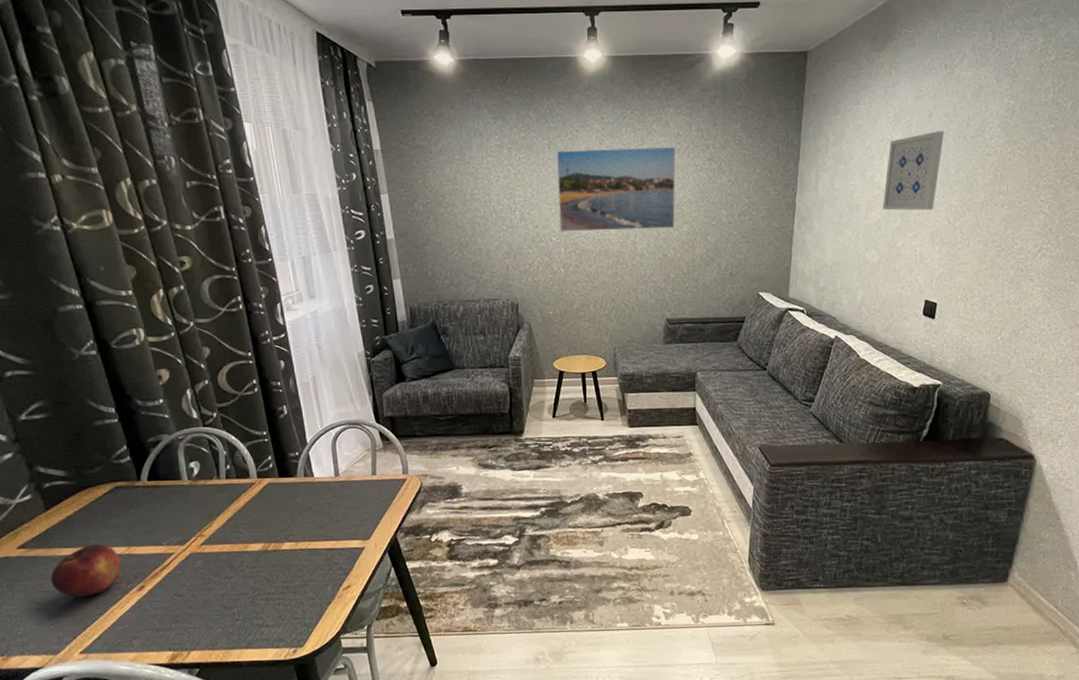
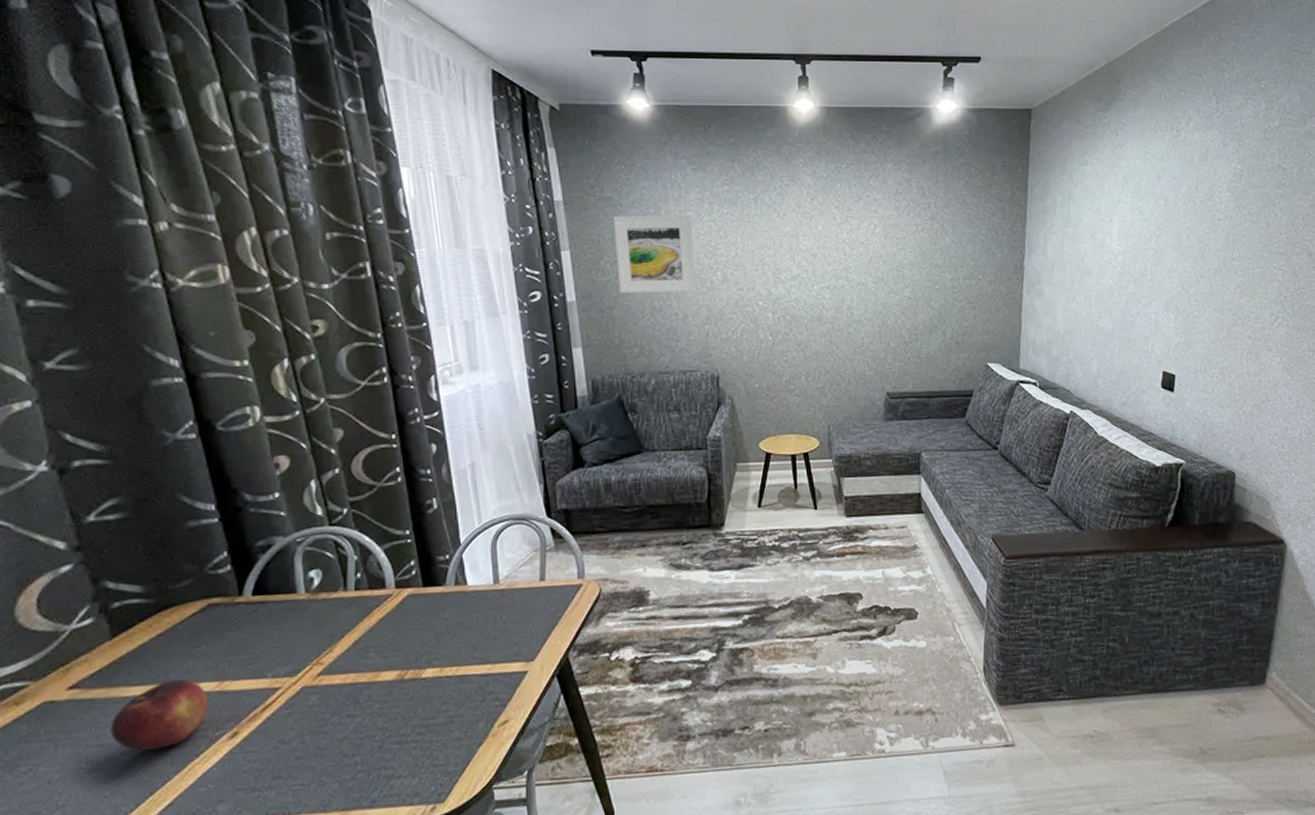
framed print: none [424,160,497,232] -> present [612,215,696,294]
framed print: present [557,147,676,232] -> none [764,205,895,296]
wall art: present [882,131,944,211] -> none [1114,194,1174,277]

